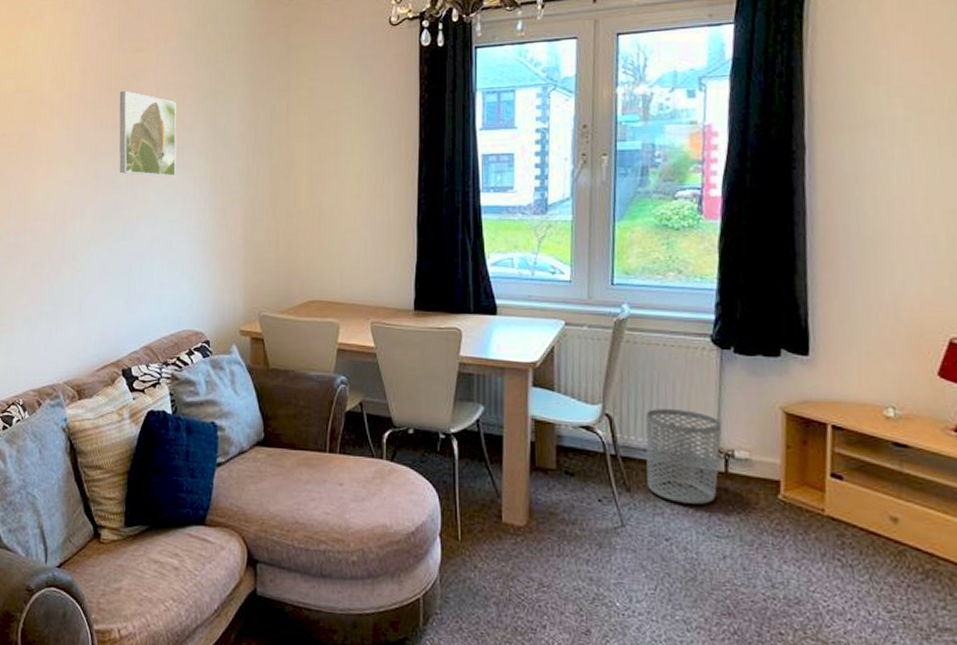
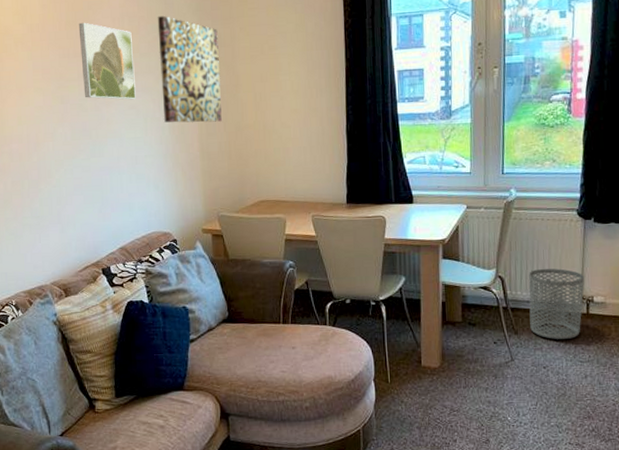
wall art: none [204,85,273,206] -> present [157,15,222,123]

